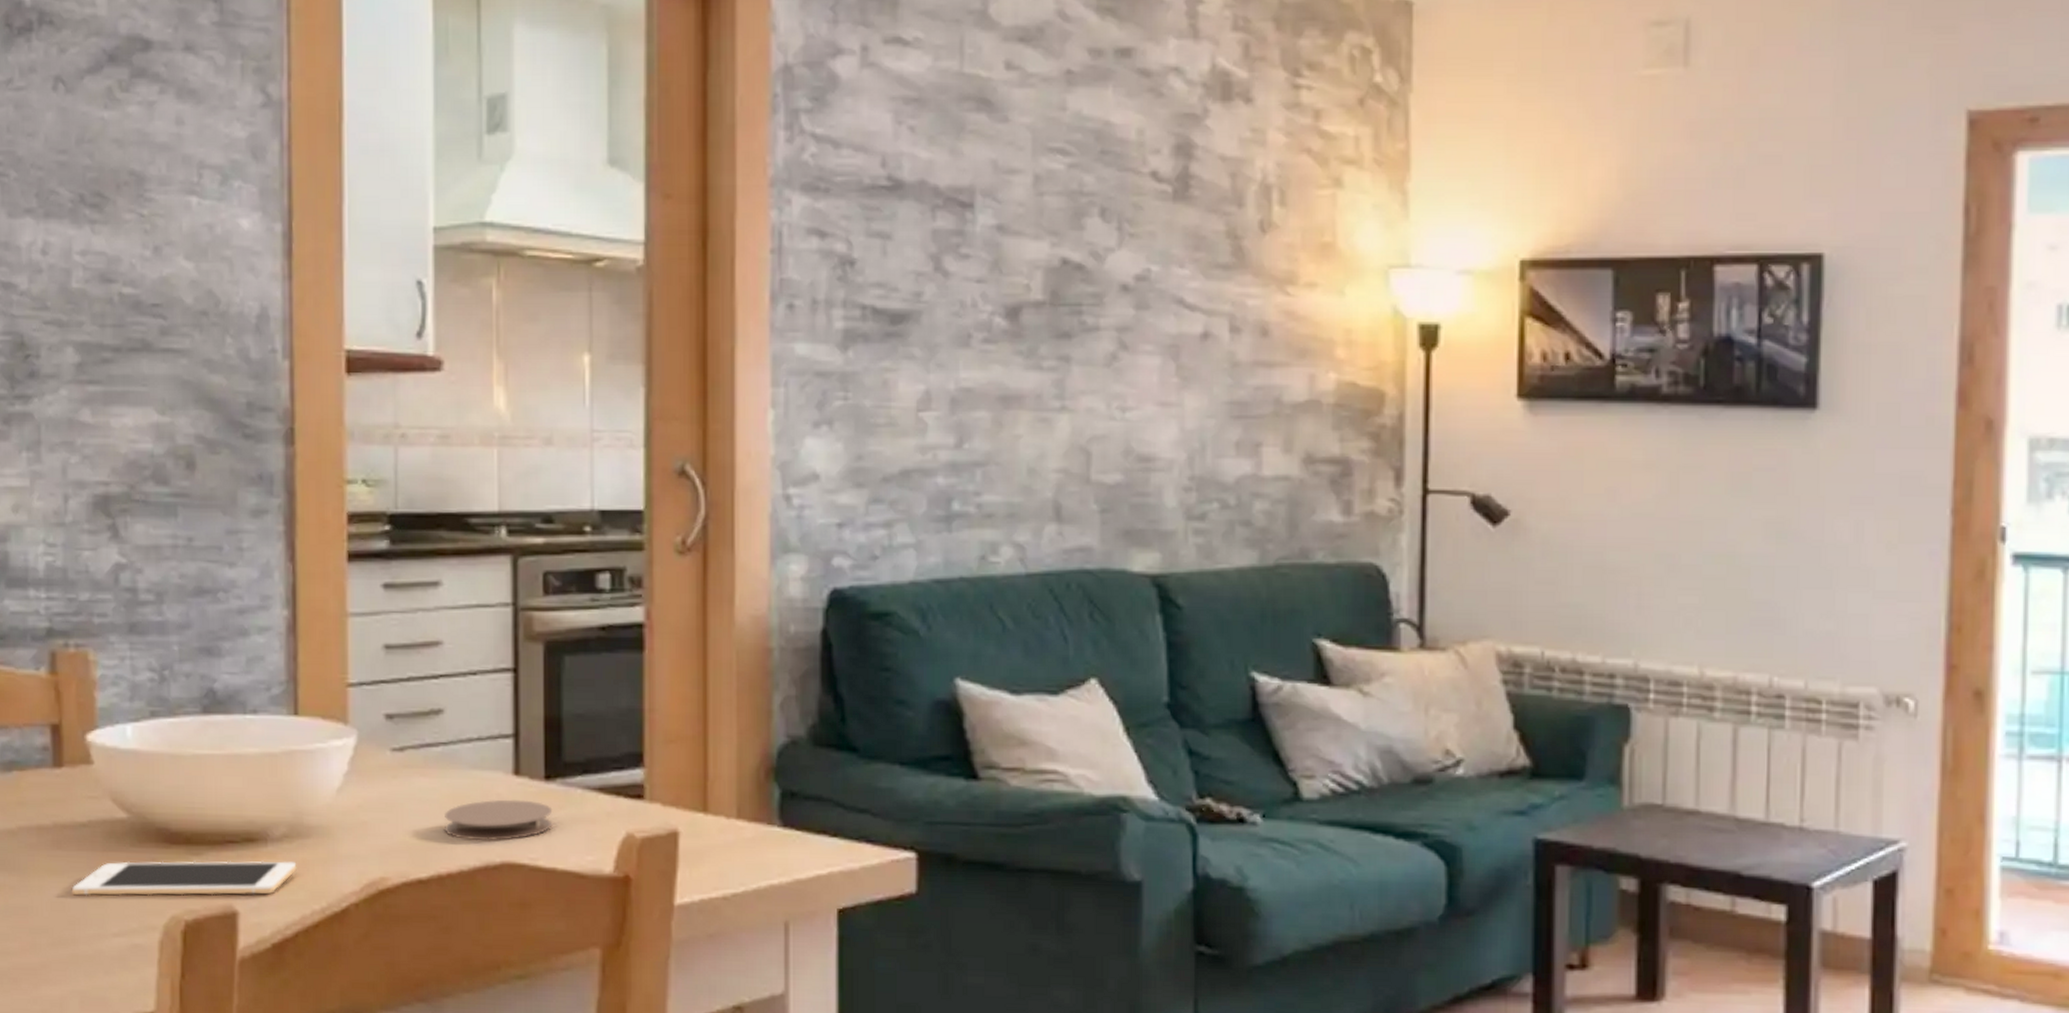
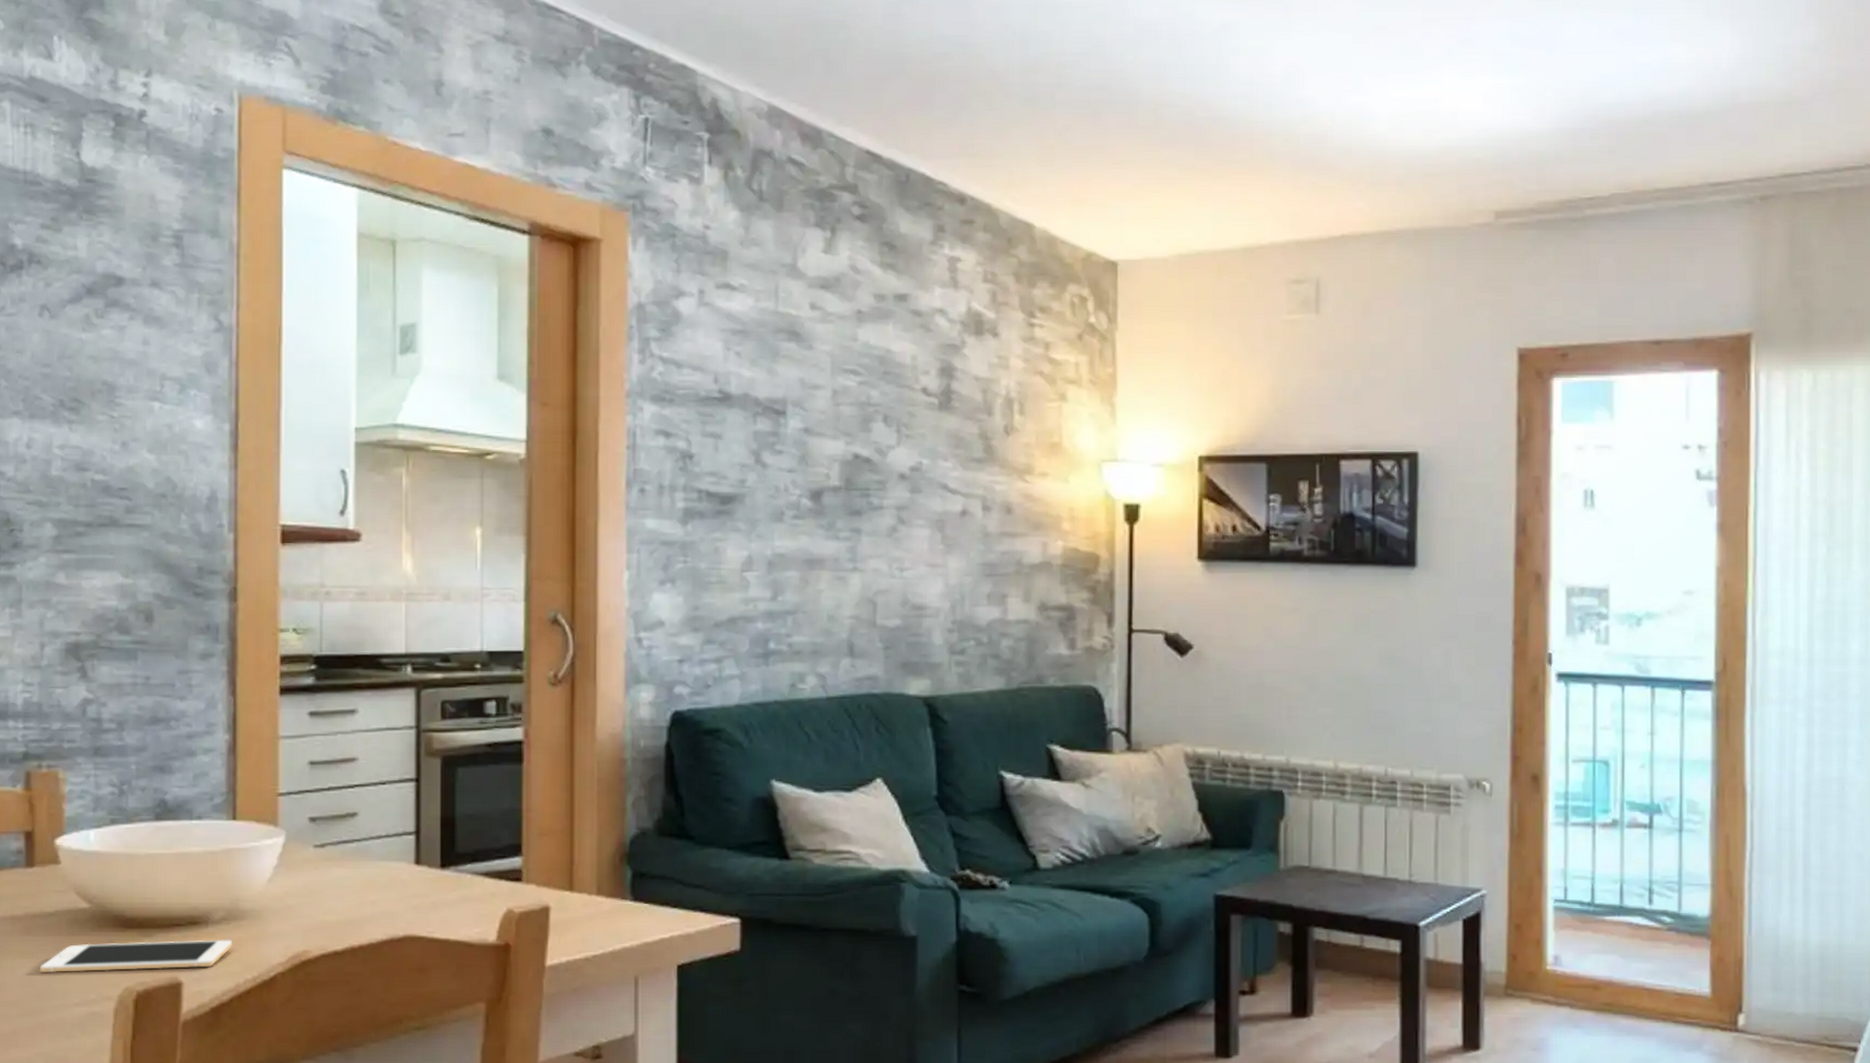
coaster: present [445,799,553,841] -> none [357,884,447,919]

